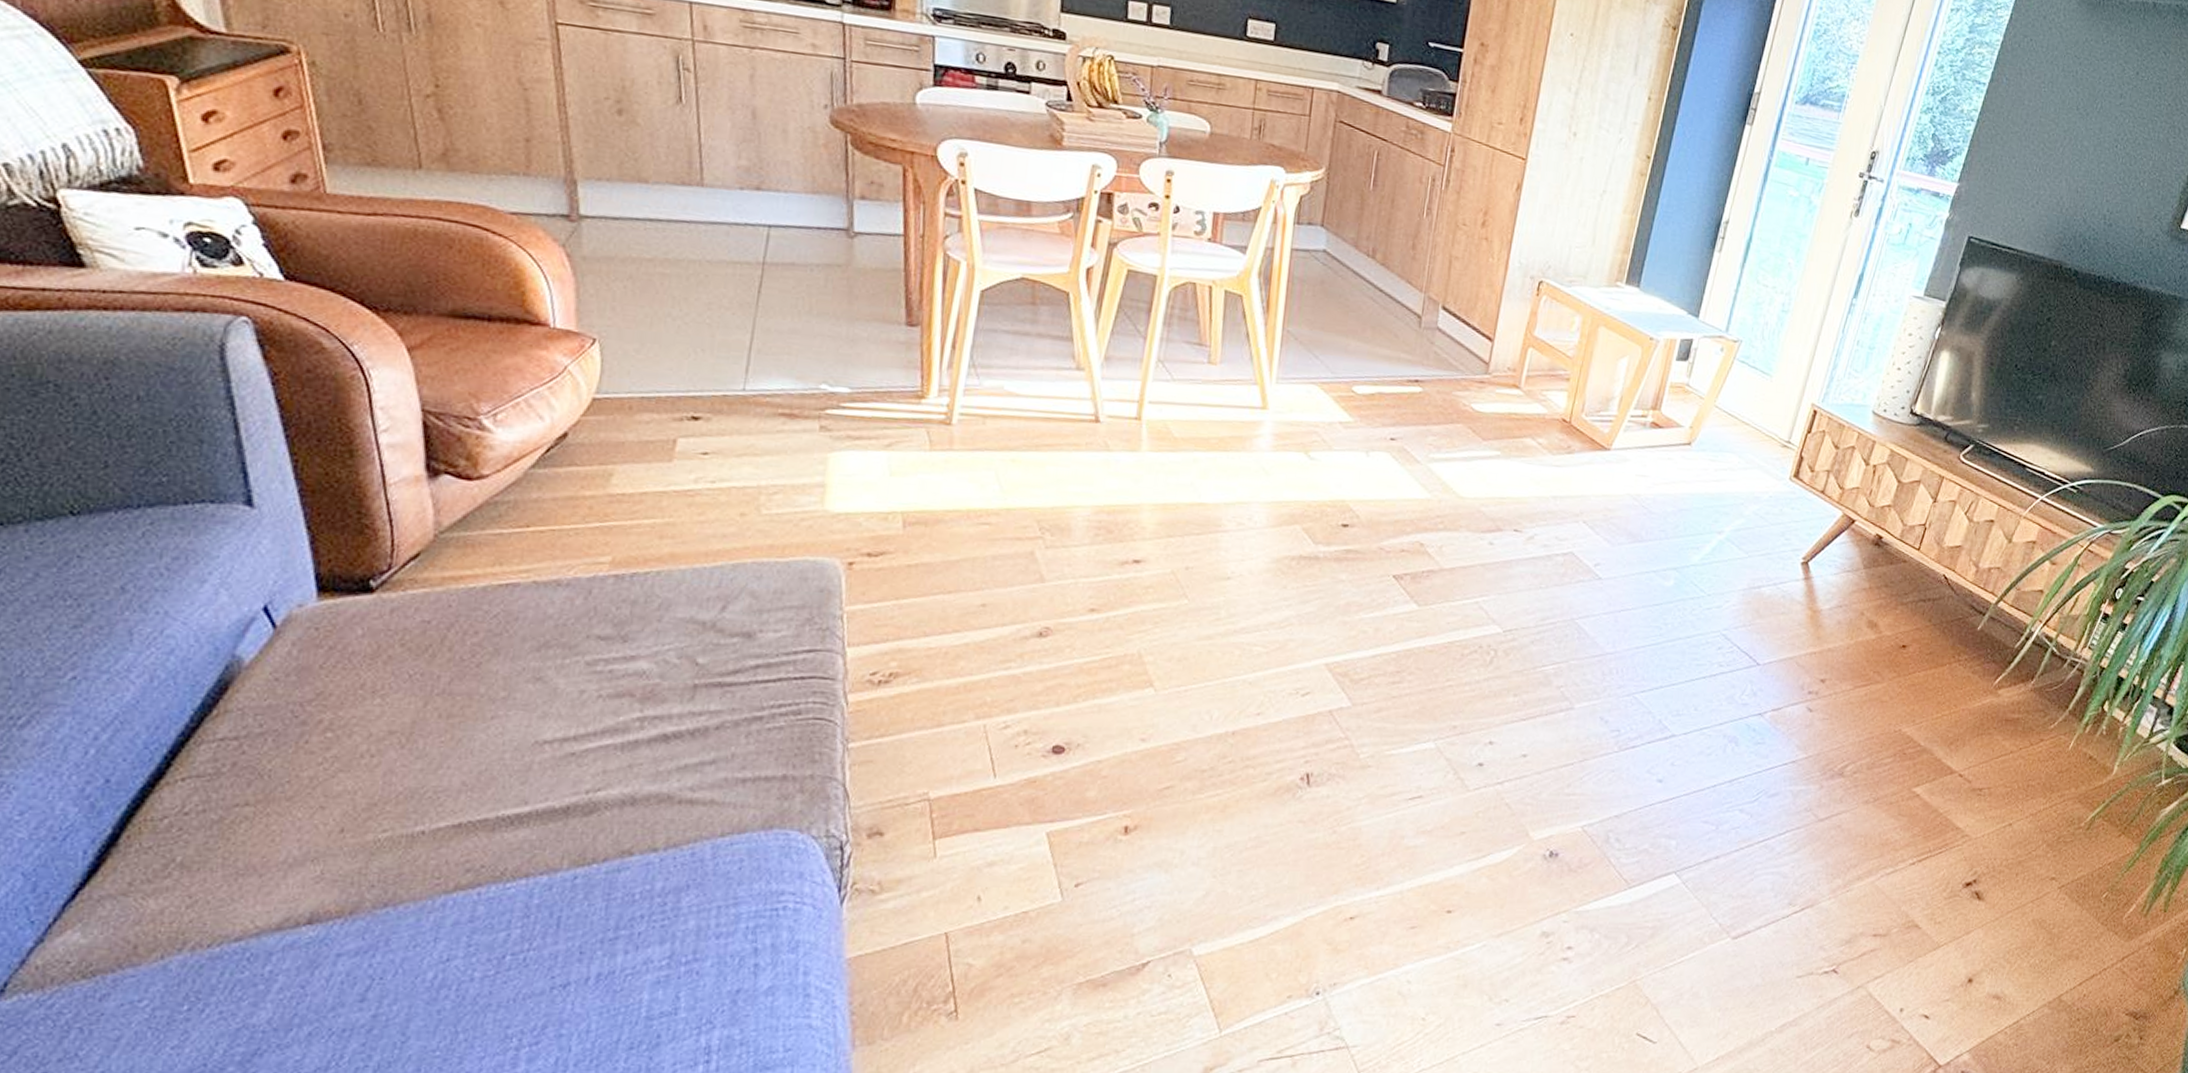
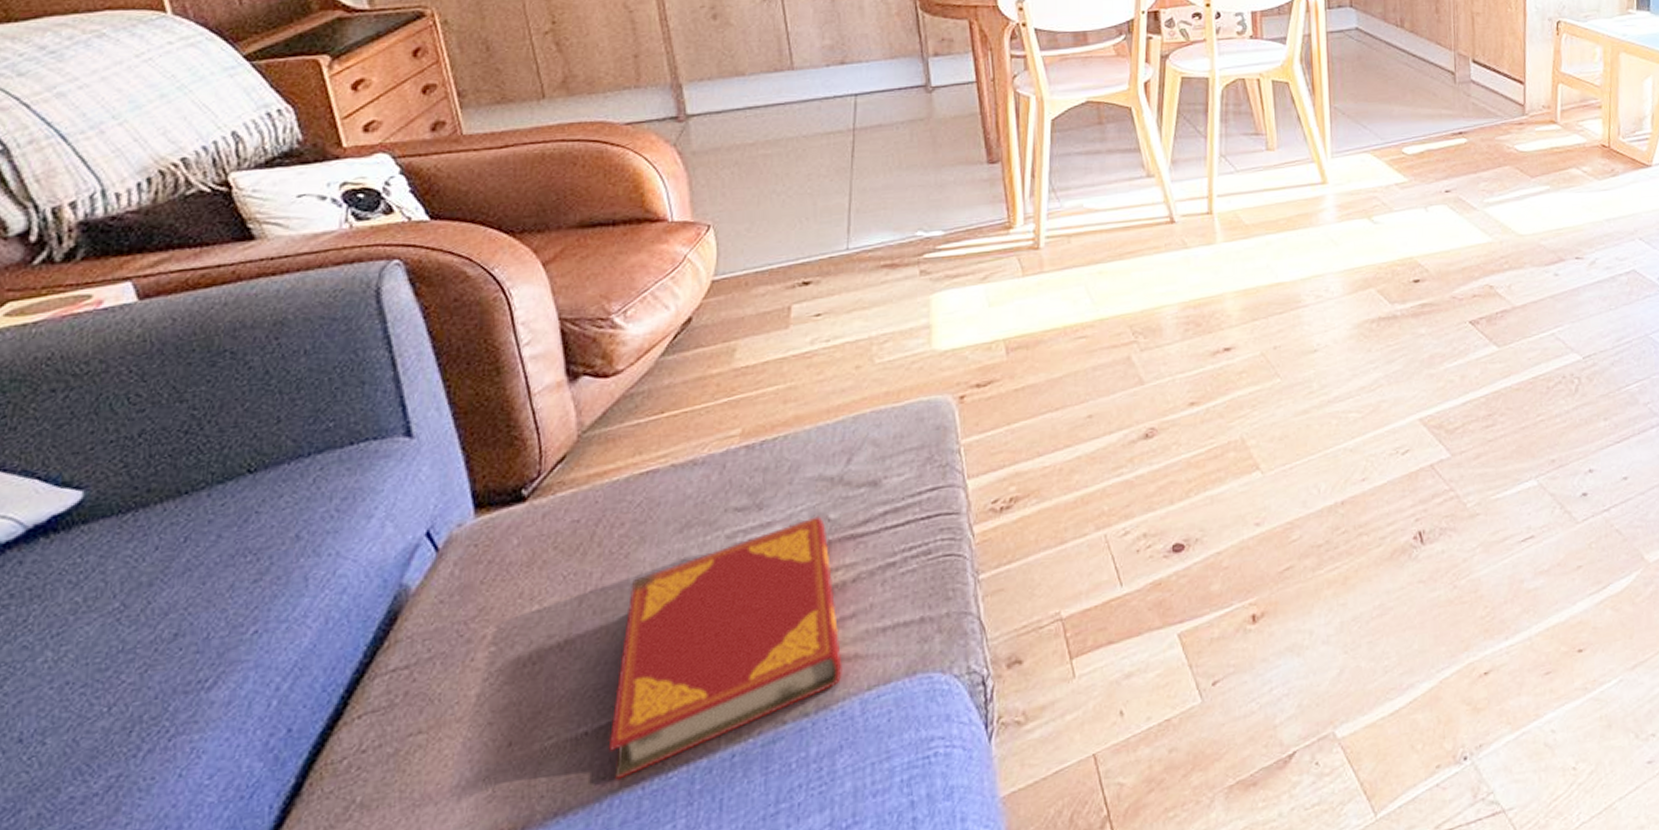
hardback book: none [445,658,697,882] -> present [608,516,842,780]

